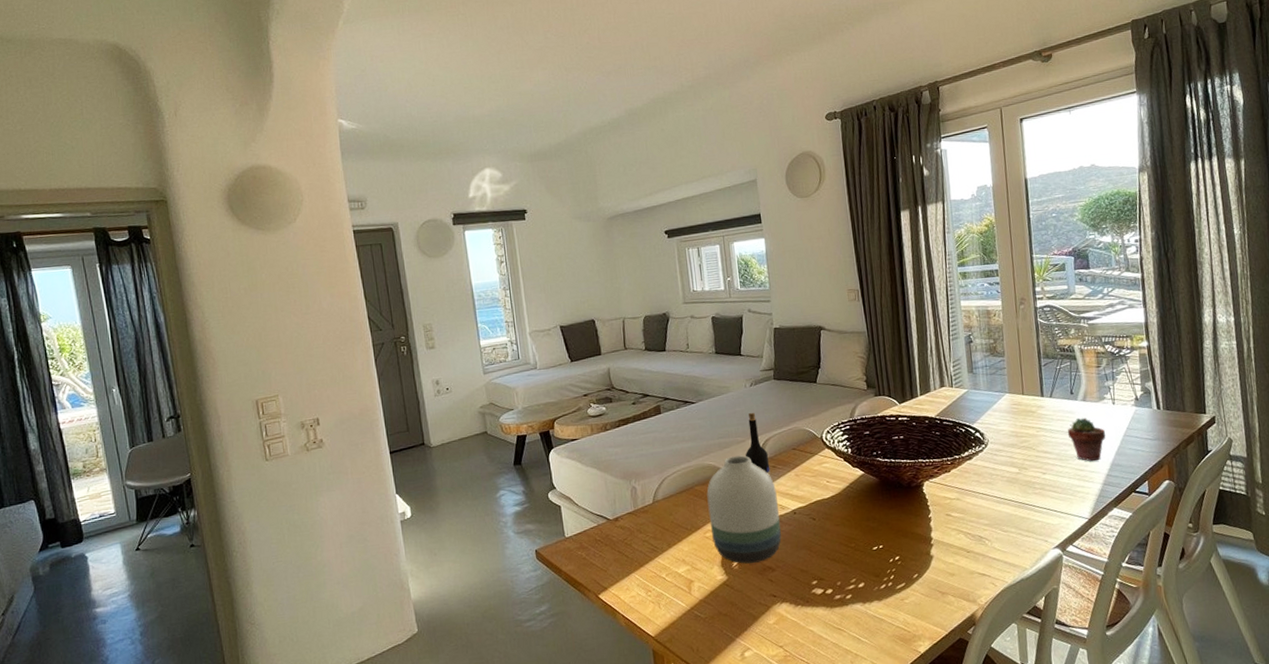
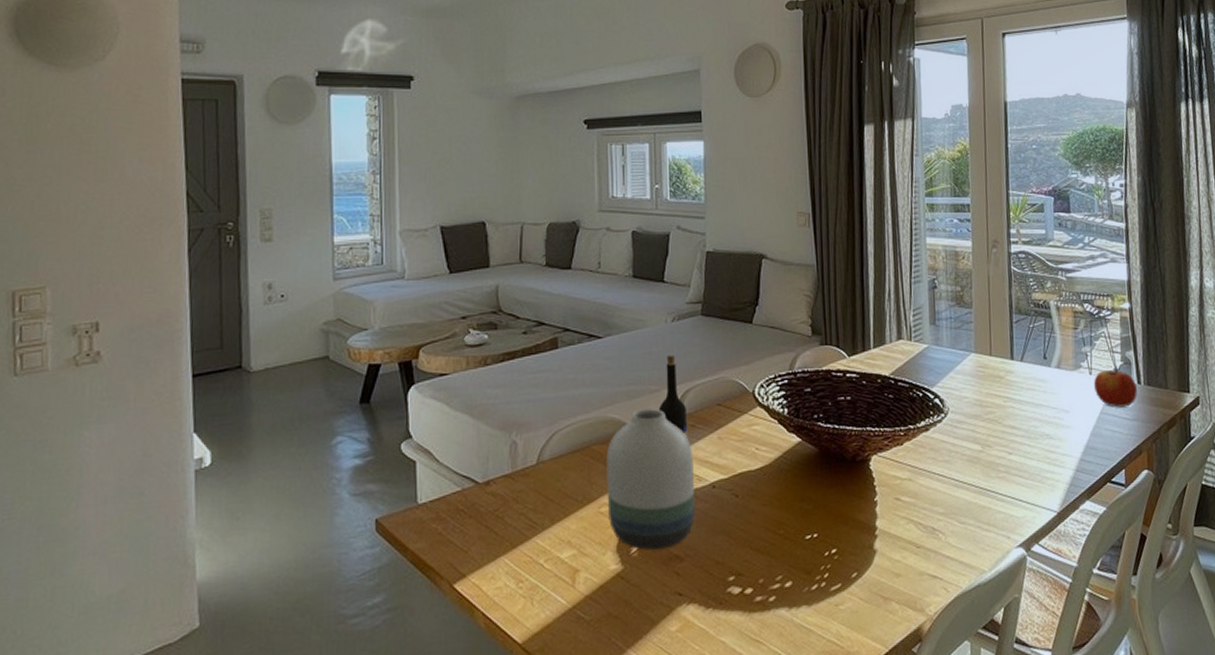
potted succulent: present [1067,418,1106,462] -> none [1038,389,1080,442]
apple: none [1116,396,1157,430] -> present [1093,367,1137,408]

